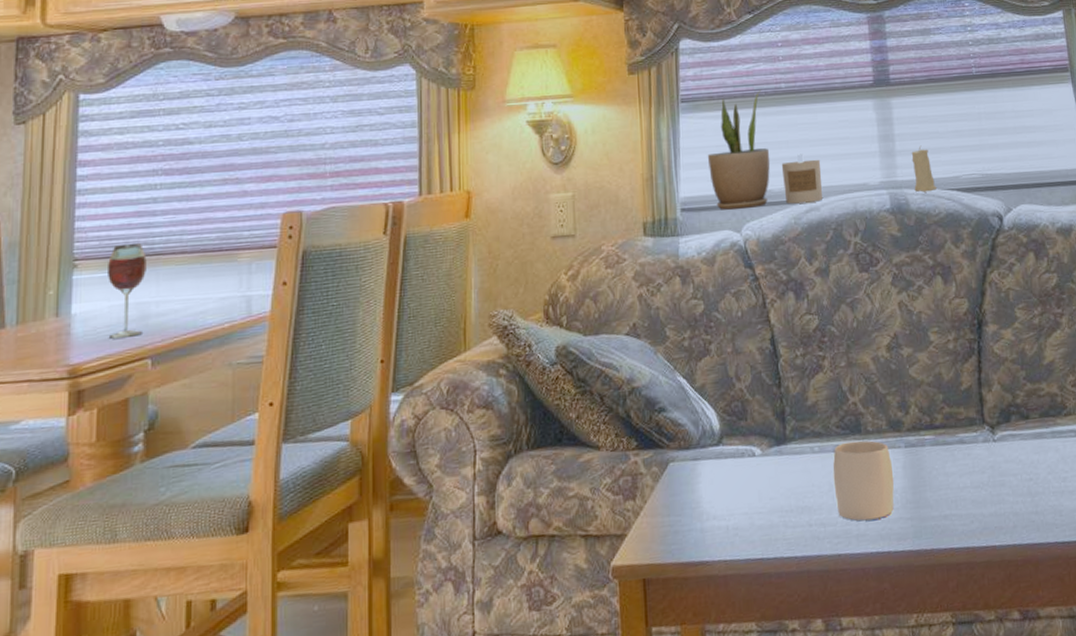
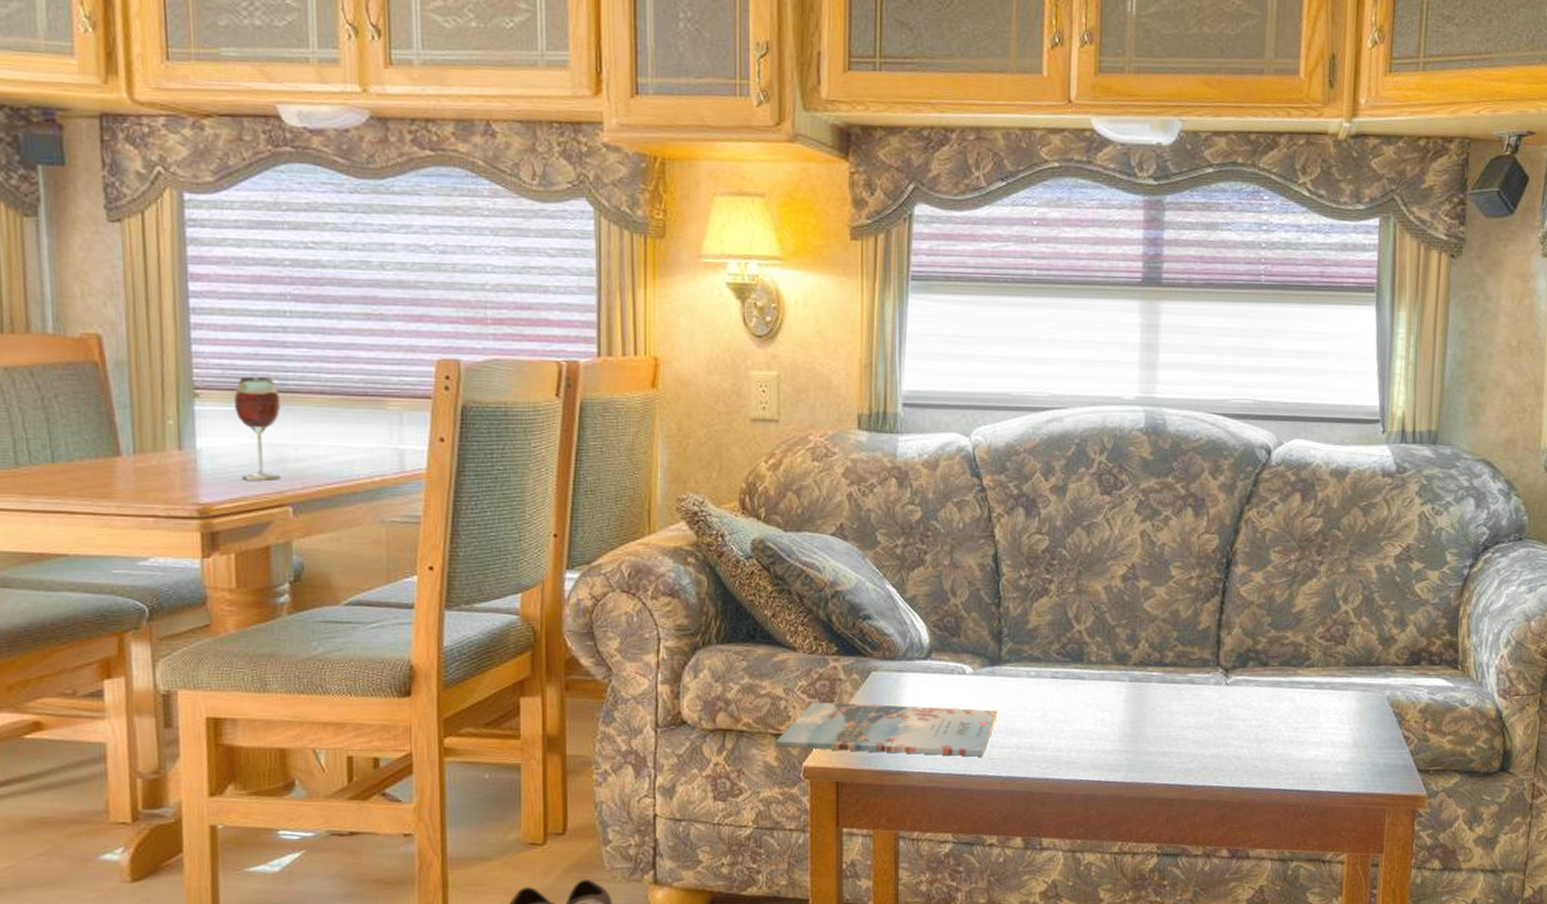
magazine: none [585,489,788,549] -> present [776,701,998,757]
potted plant: present [707,89,771,211] -> none [937,274,1012,412]
candle: present [781,153,823,204] -> none [1023,355,1070,412]
mug: present [832,440,895,521] -> none [1047,669,1114,749]
candle: present [911,145,938,193] -> none [1174,360,1202,414]

